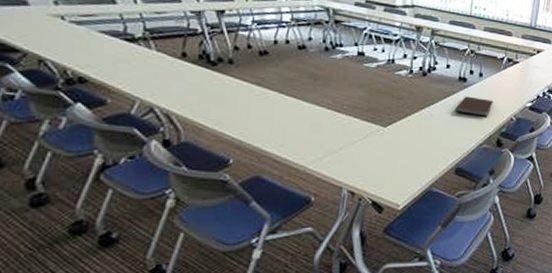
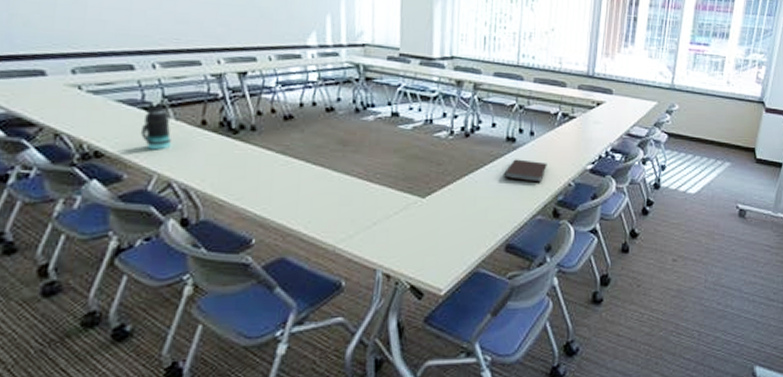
bottle: none [123,34,153,78] -> present [140,101,171,150]

